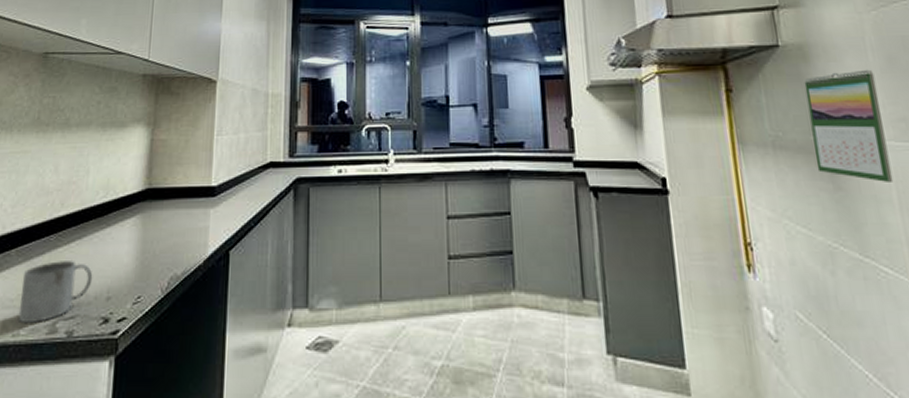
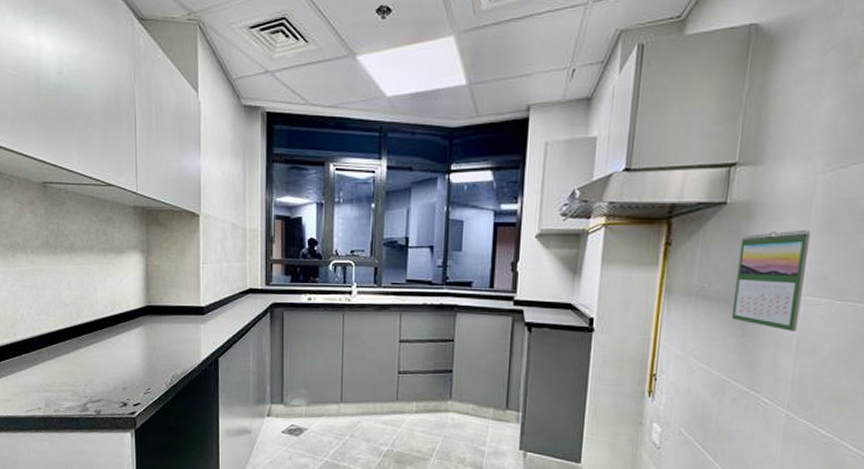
mug: present [18,261,93,324] -> none [55,359,111,404]

